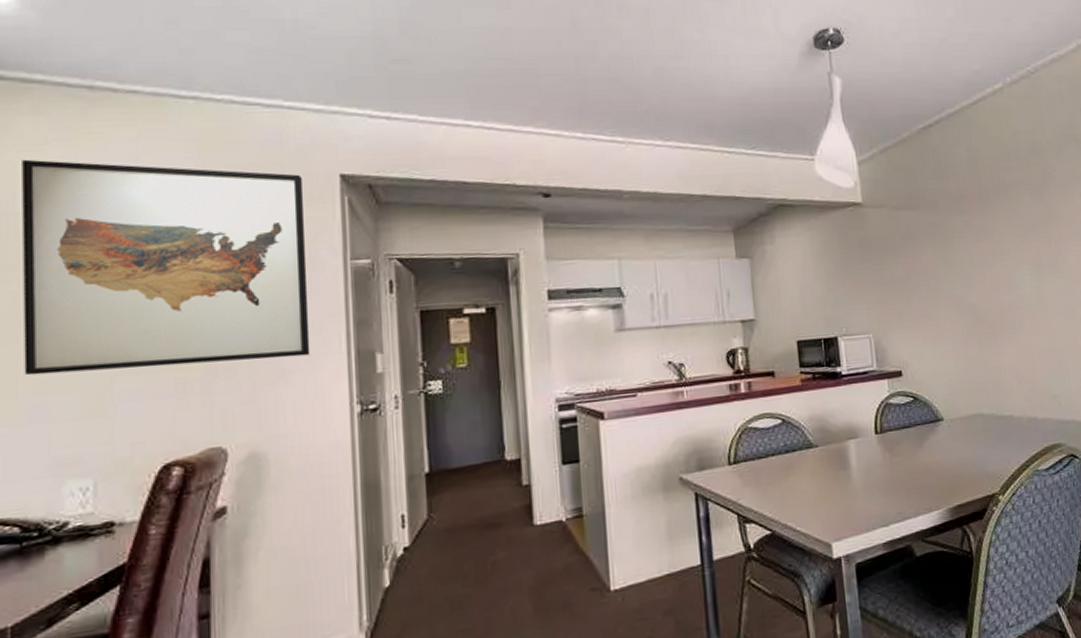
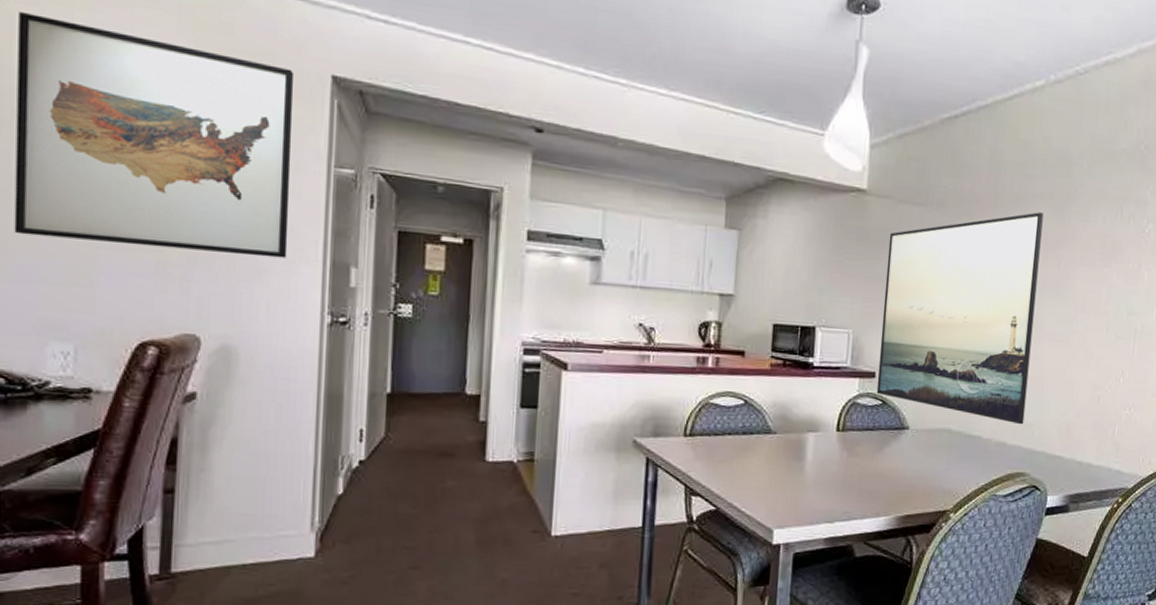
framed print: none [890,198,1050,398] -> present [876,212,1044,425]

